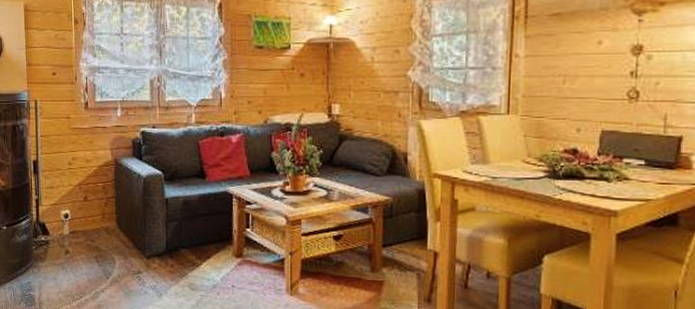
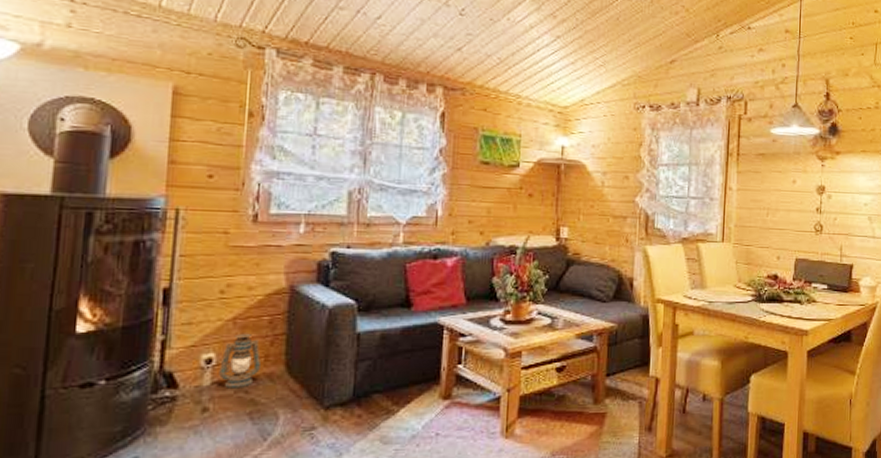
lantern: none [73,195,100,238] -> present [219,333,261,389]

